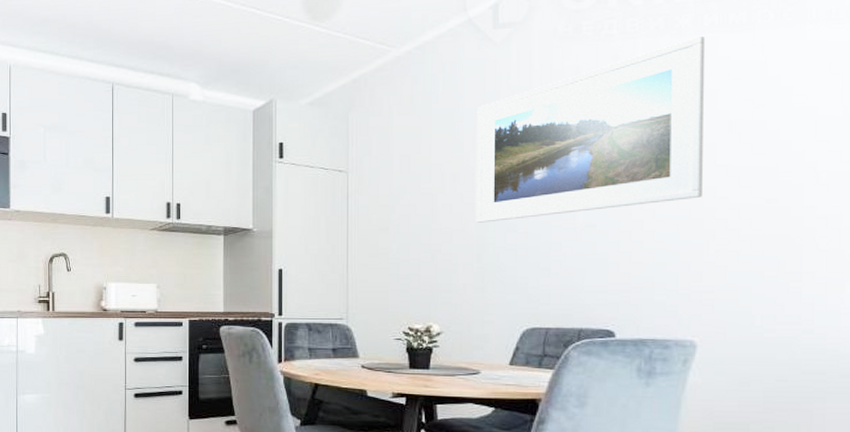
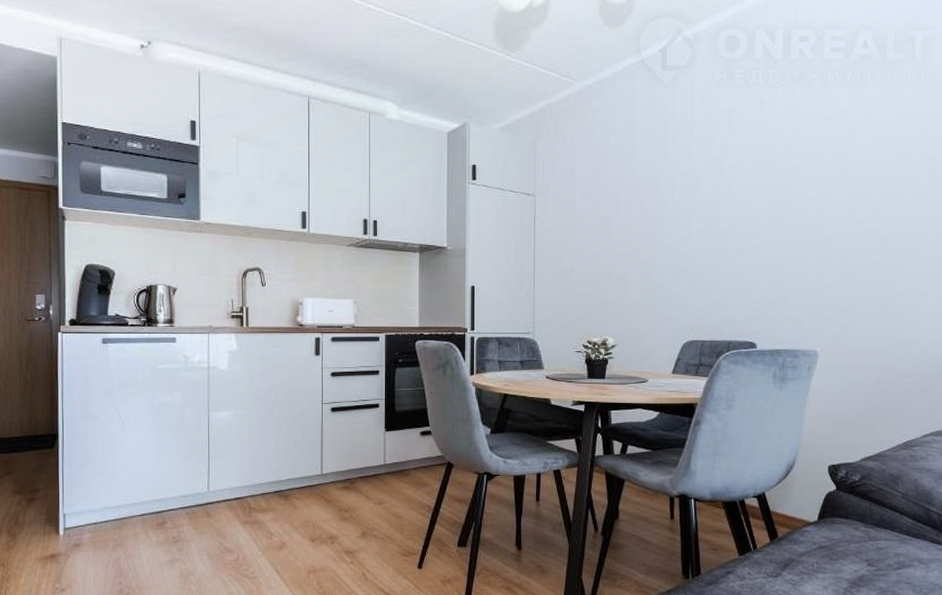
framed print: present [475,35,706,223] -> none [645,89,830,246]

